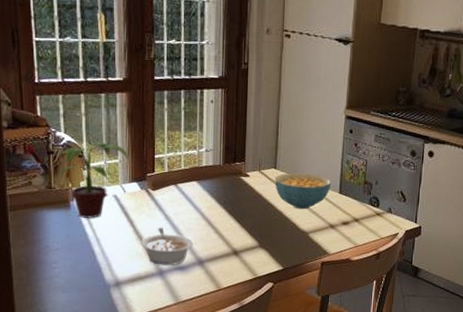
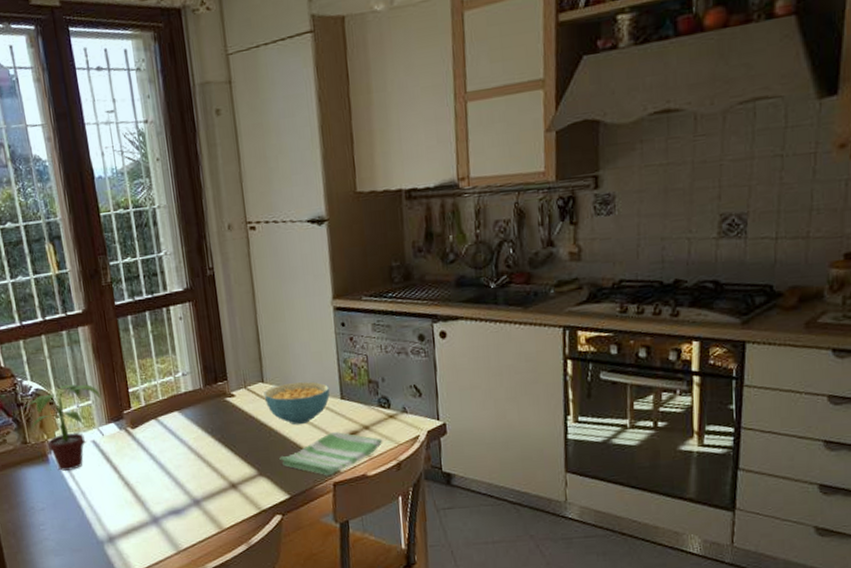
legume: present [141,227,193,266] -> none [129,468,185,512]
dish towel: none [279,219,368,255] -> present [279,431,383,475]

